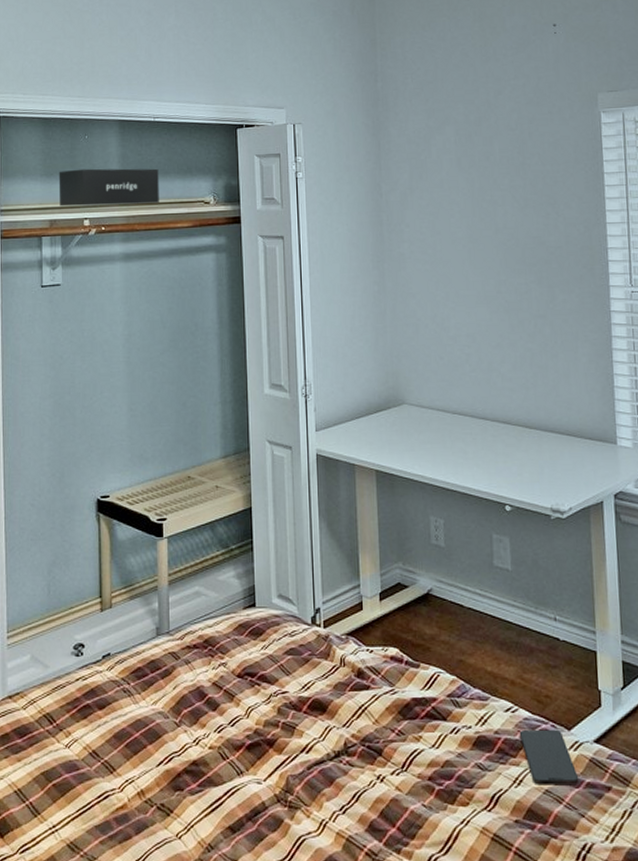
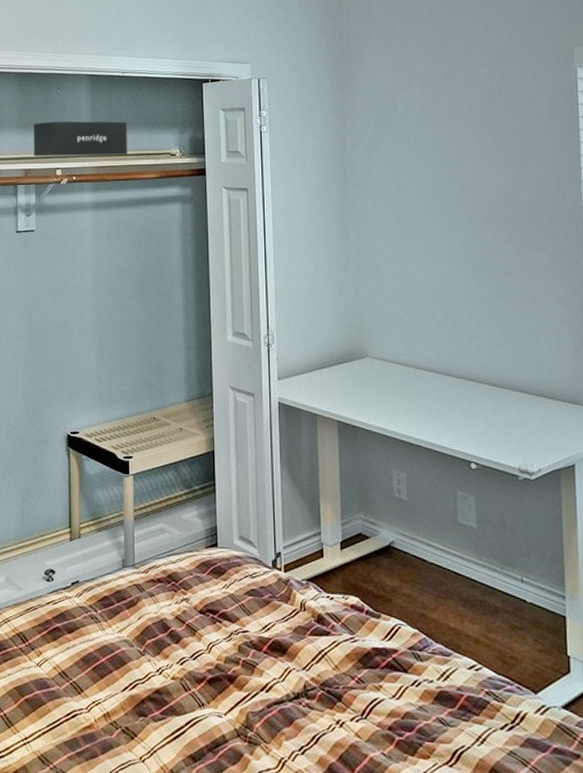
phone: present [519,729,579,786] -> none [482,689,546,750]

